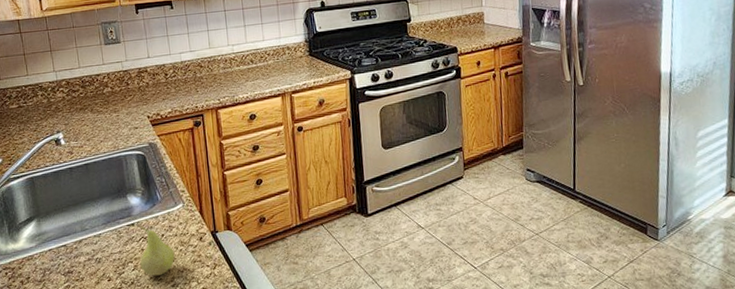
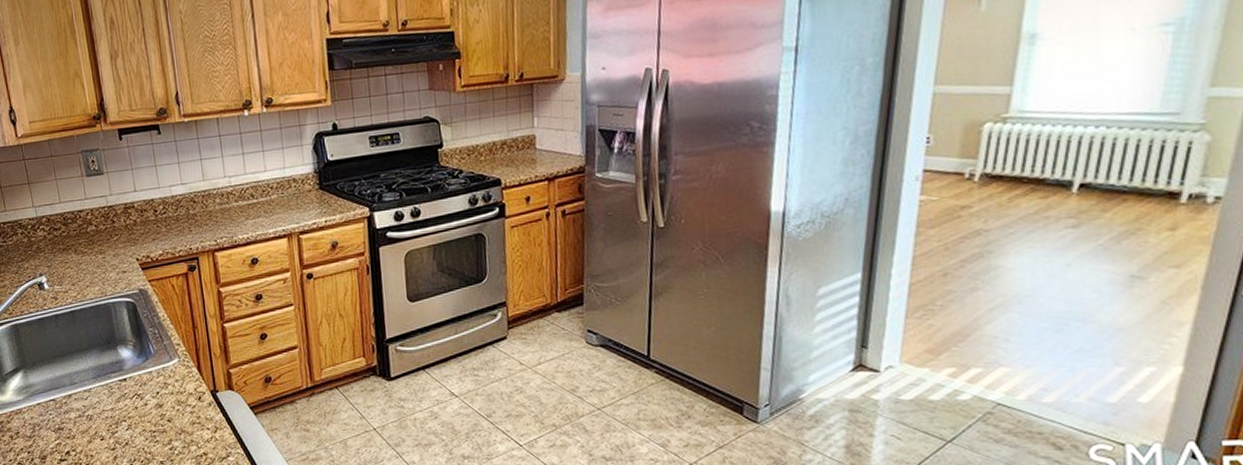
fruit: present [136,224,175,276] -> none [128,379,172,437]

